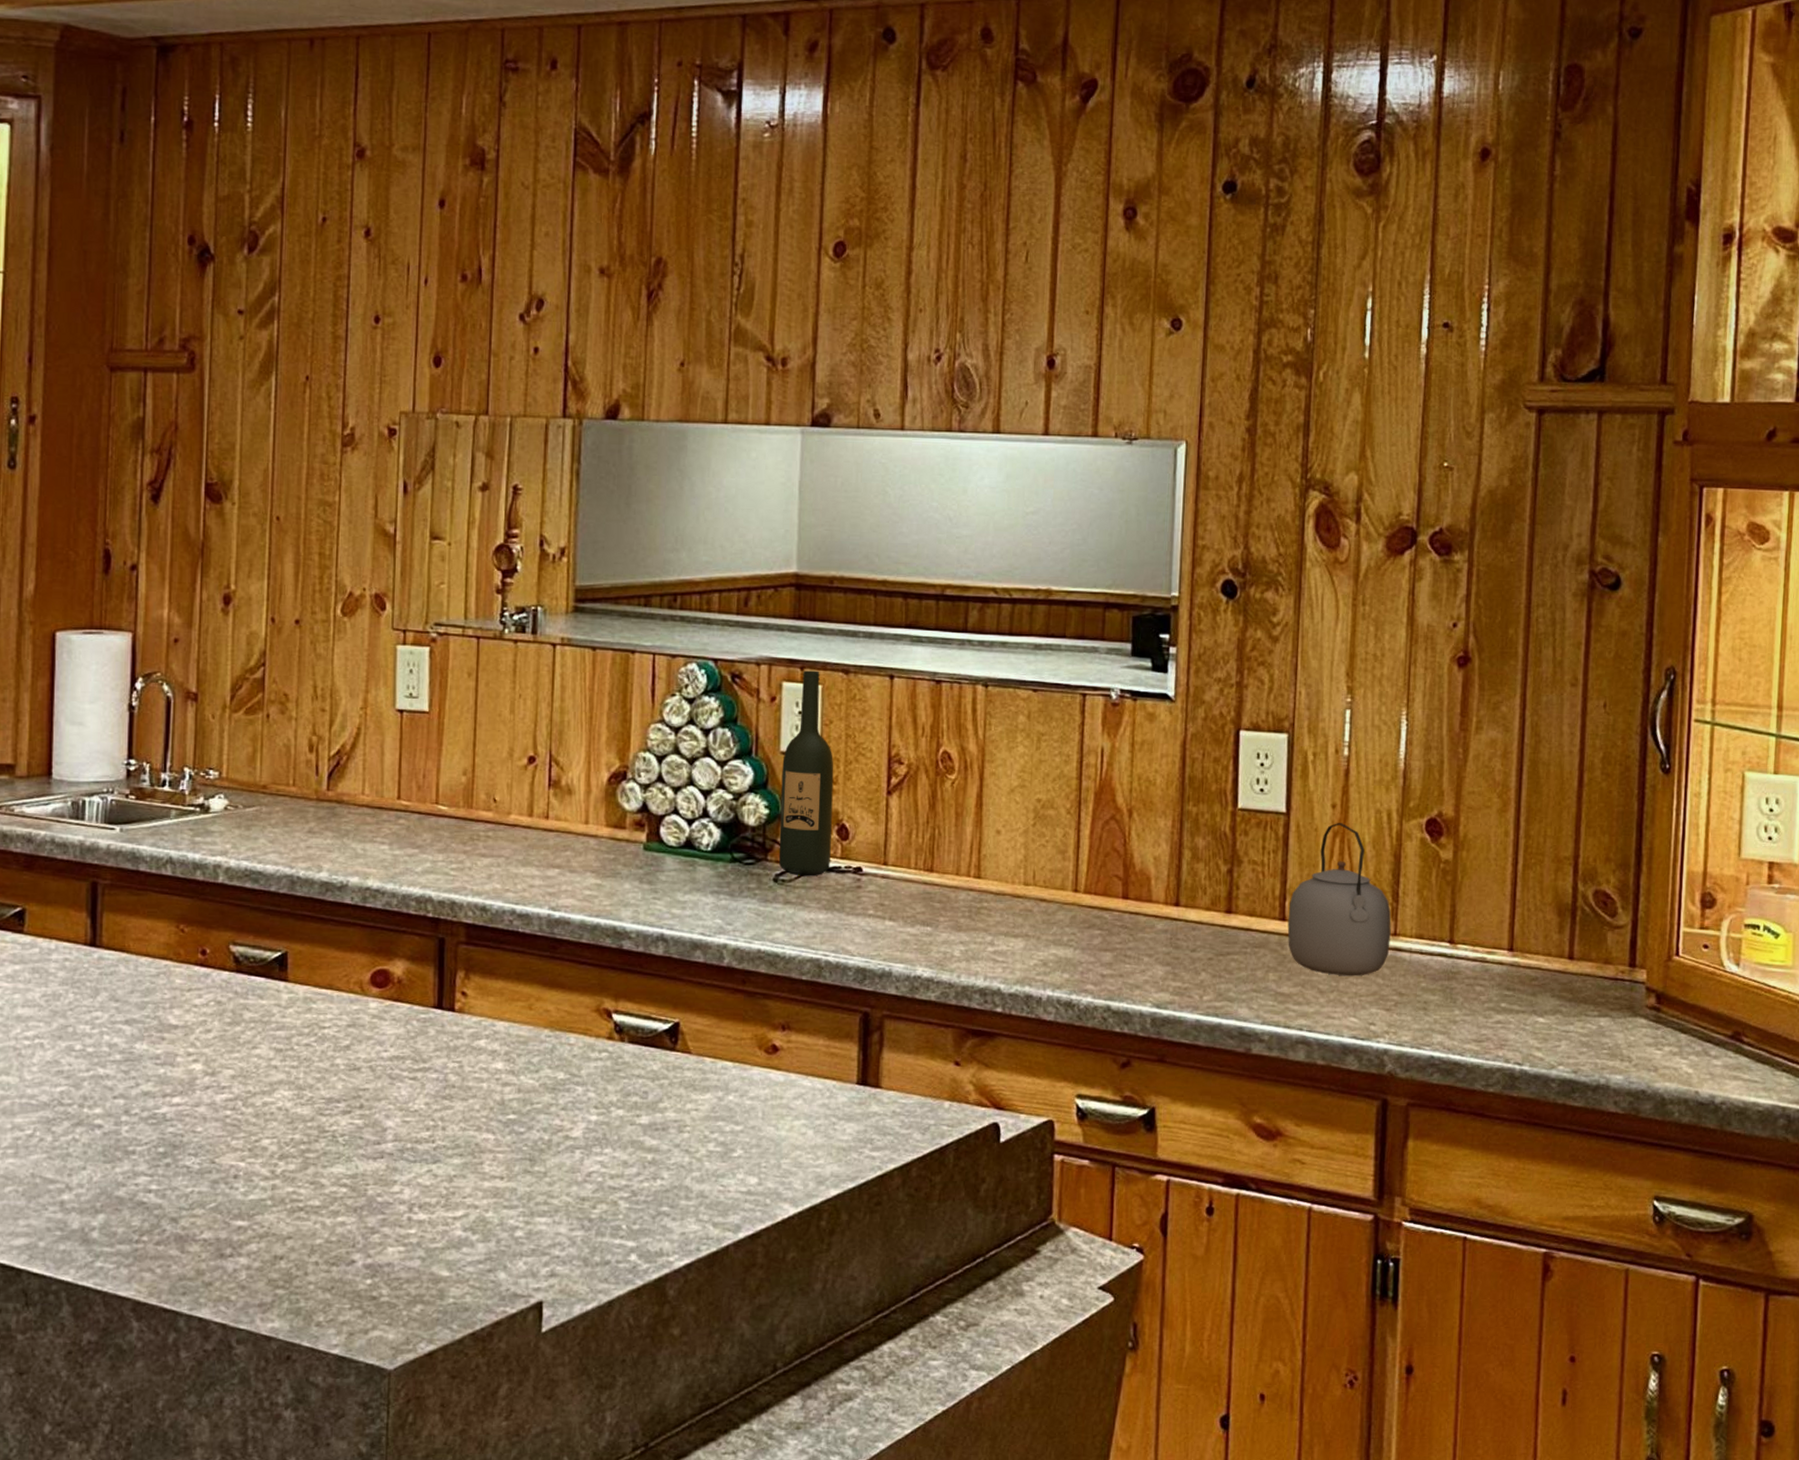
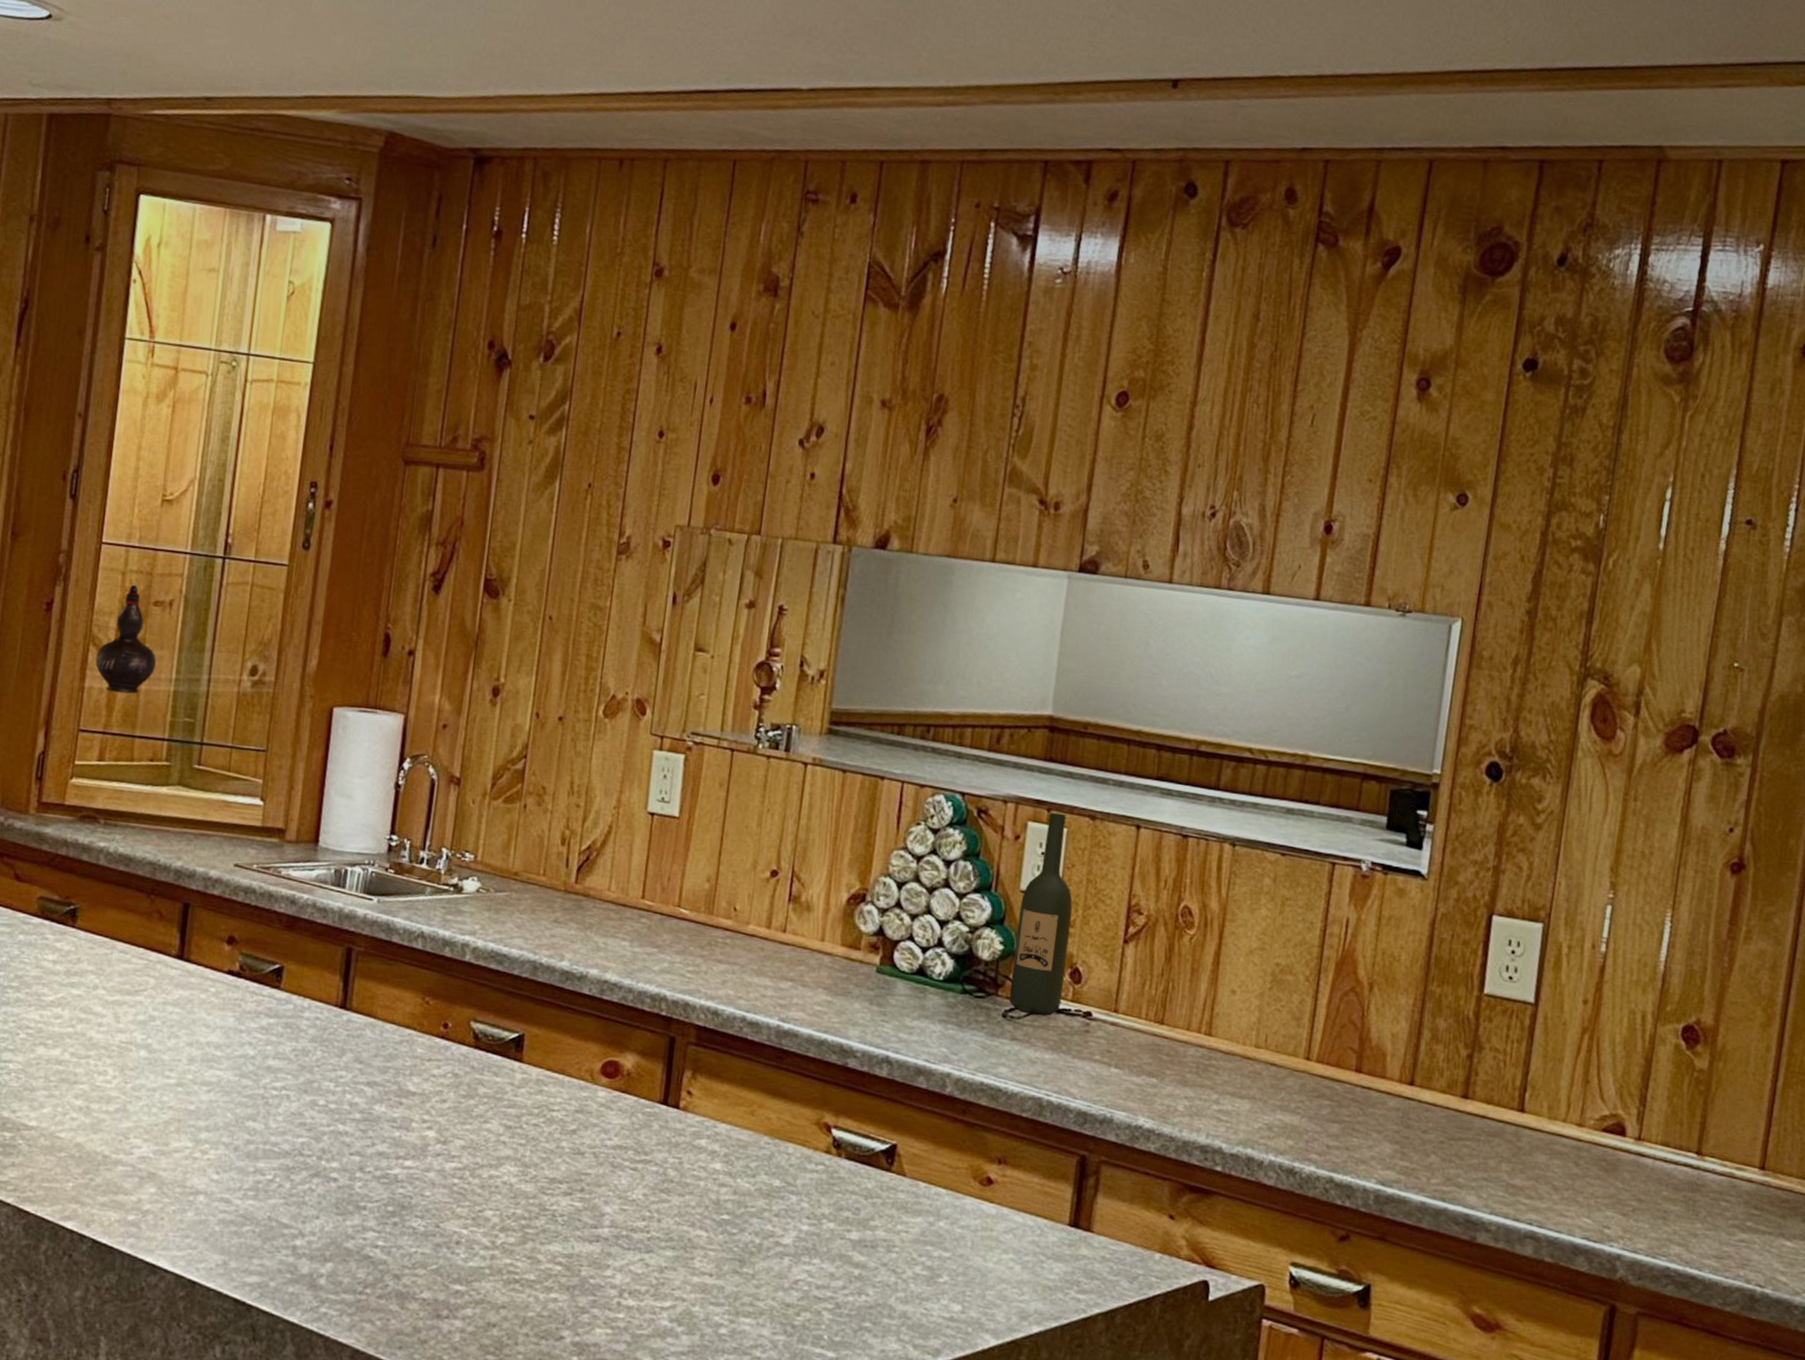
teakettle: present [1287,823,1391,975] -> none [1524,1019,1637,1177]

